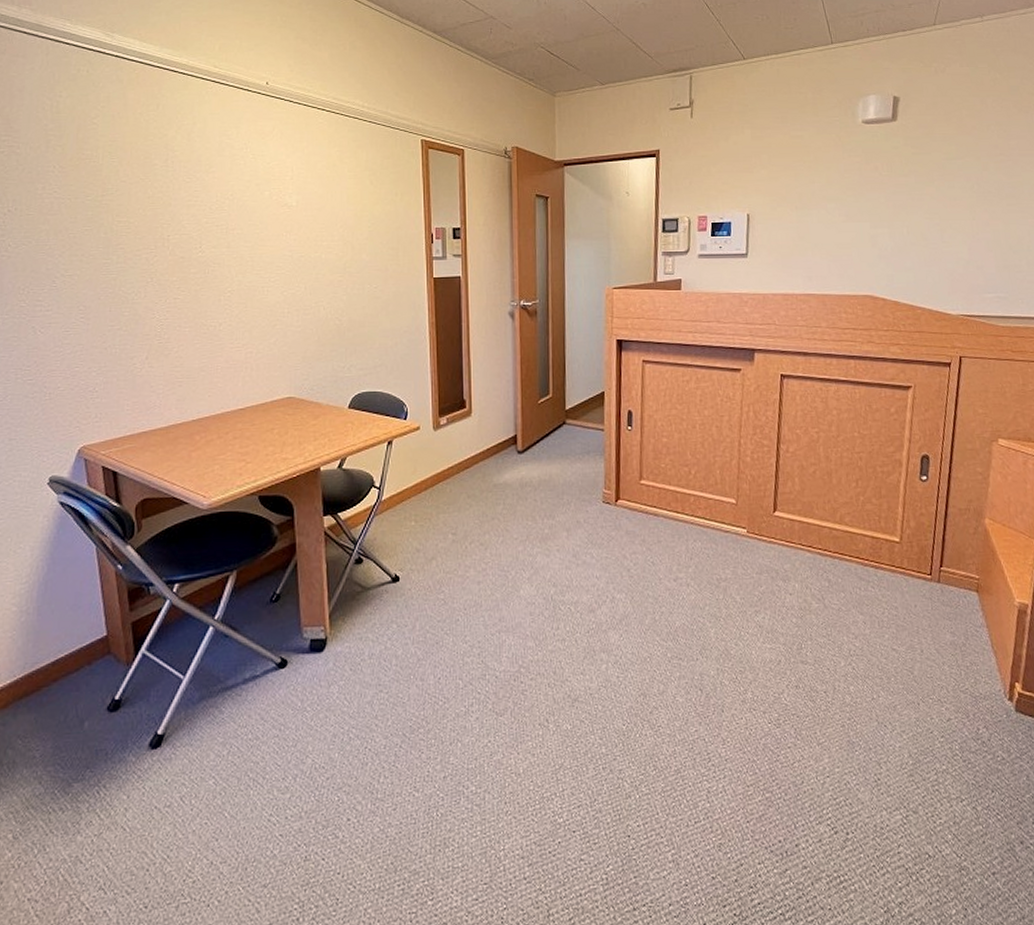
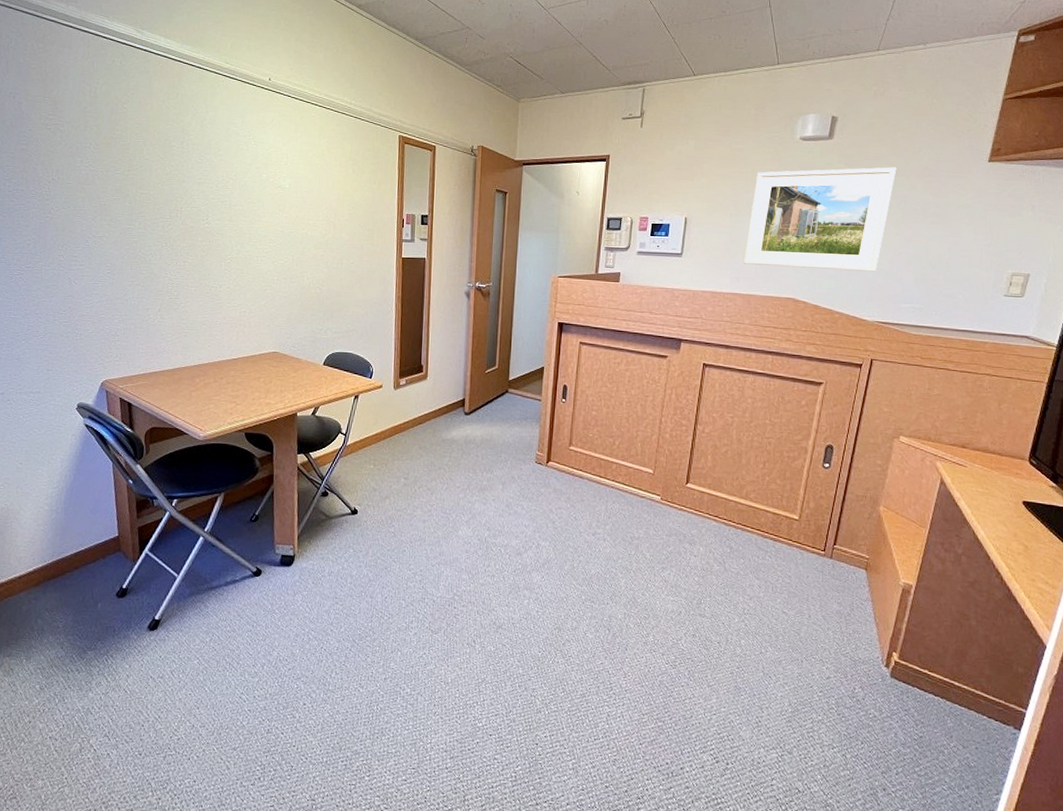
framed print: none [814,147,966,262] -> present [744,167,897,272]

